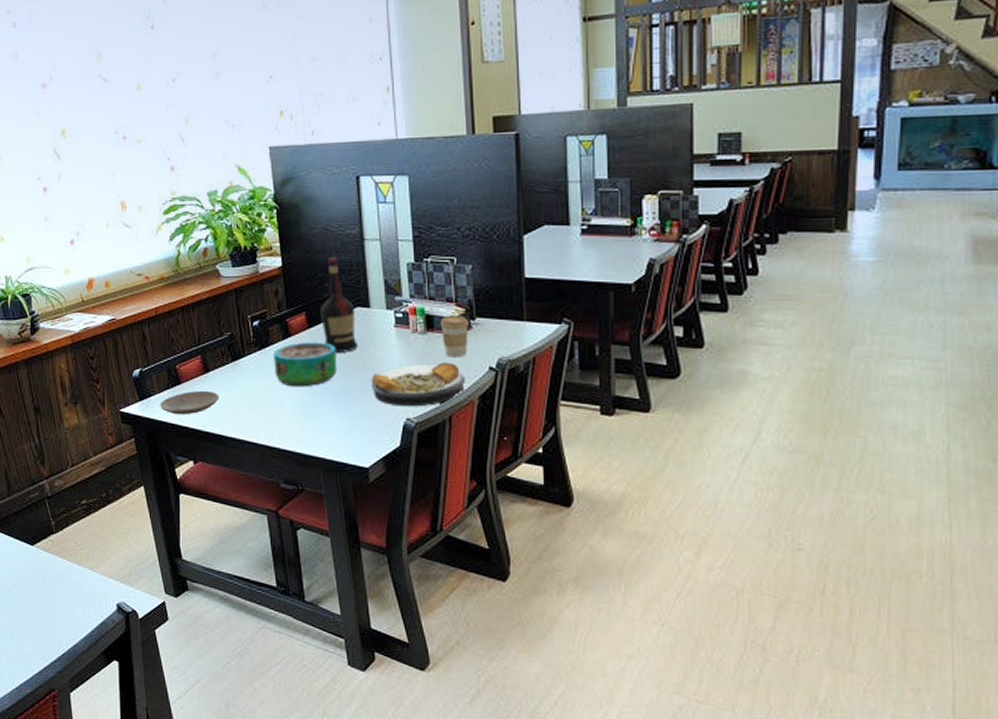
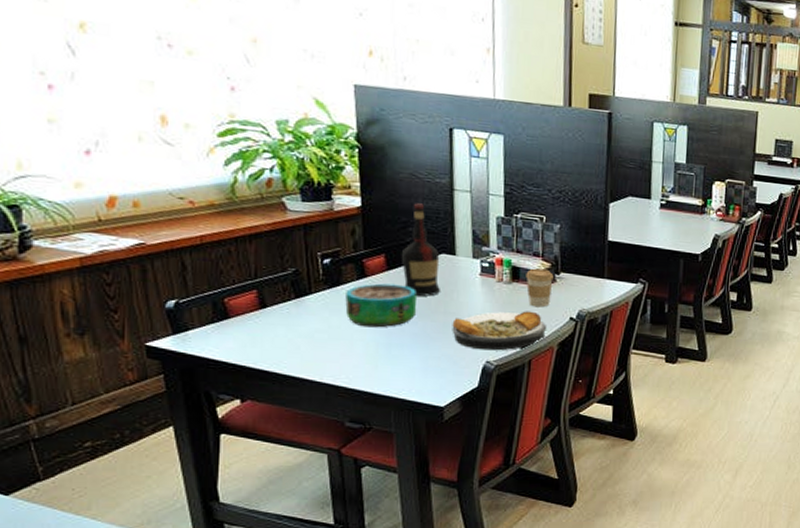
plate: present [160,390,220,415] -> none [200,326,278,352]

